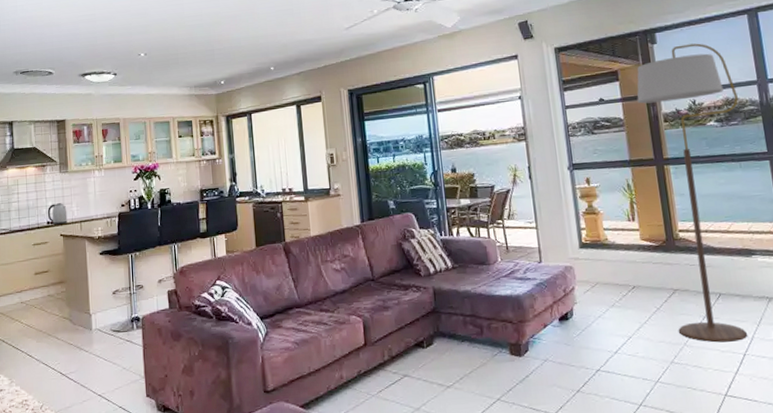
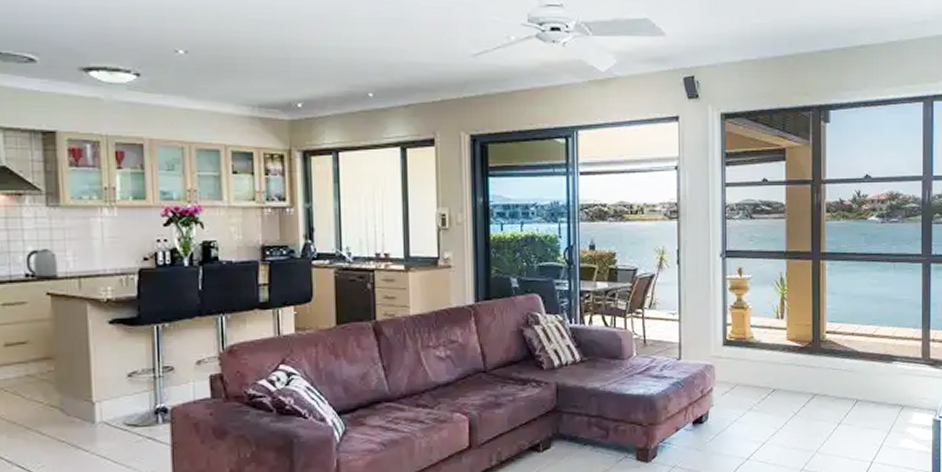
floor lamp: present [637,43,747,343] -> none [802,127,902,450]

